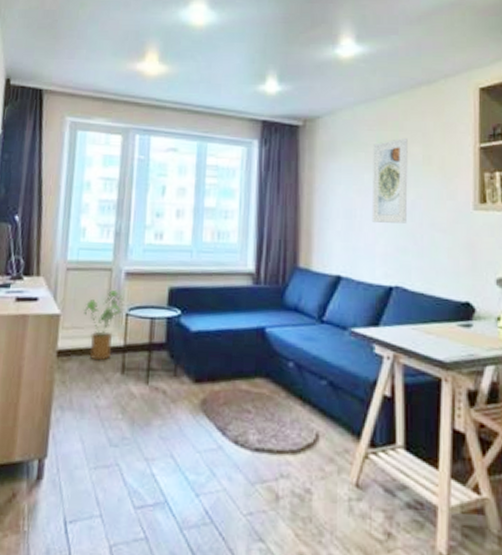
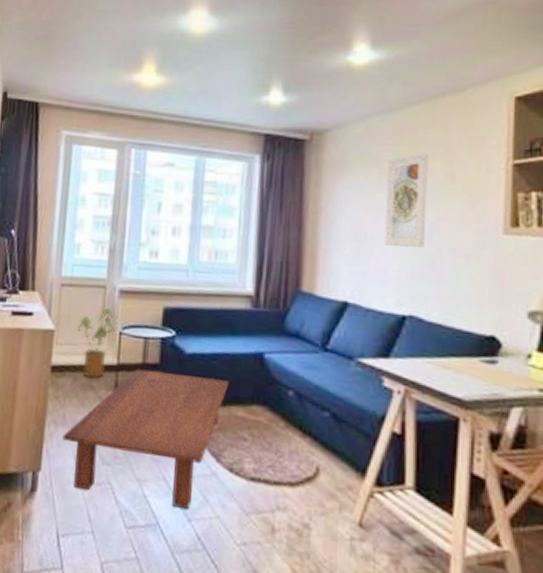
coffee table: none [69,349,233,484] -> present [62,368,230,509]

